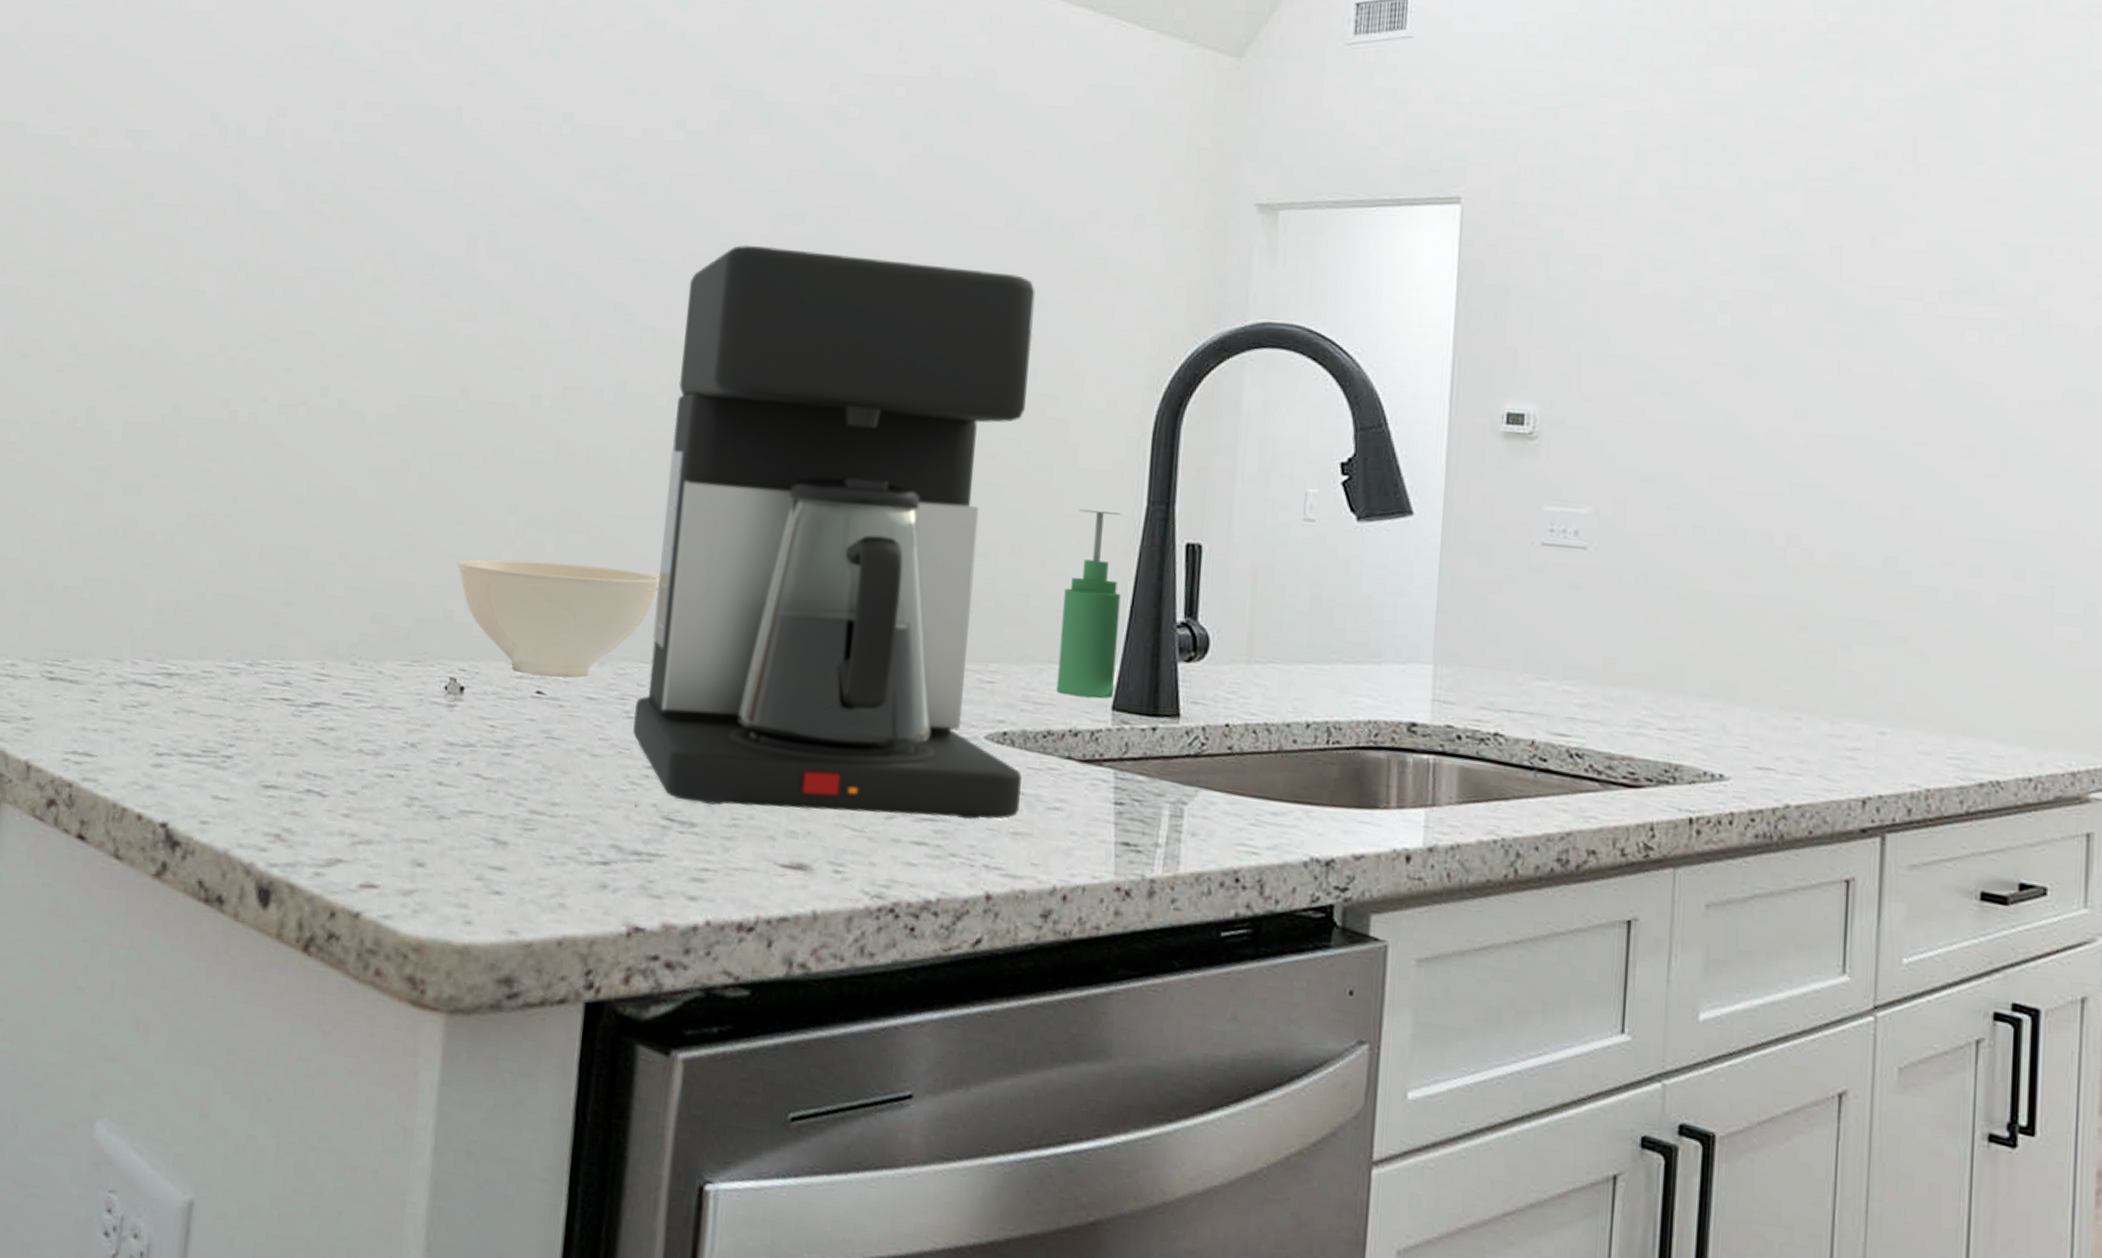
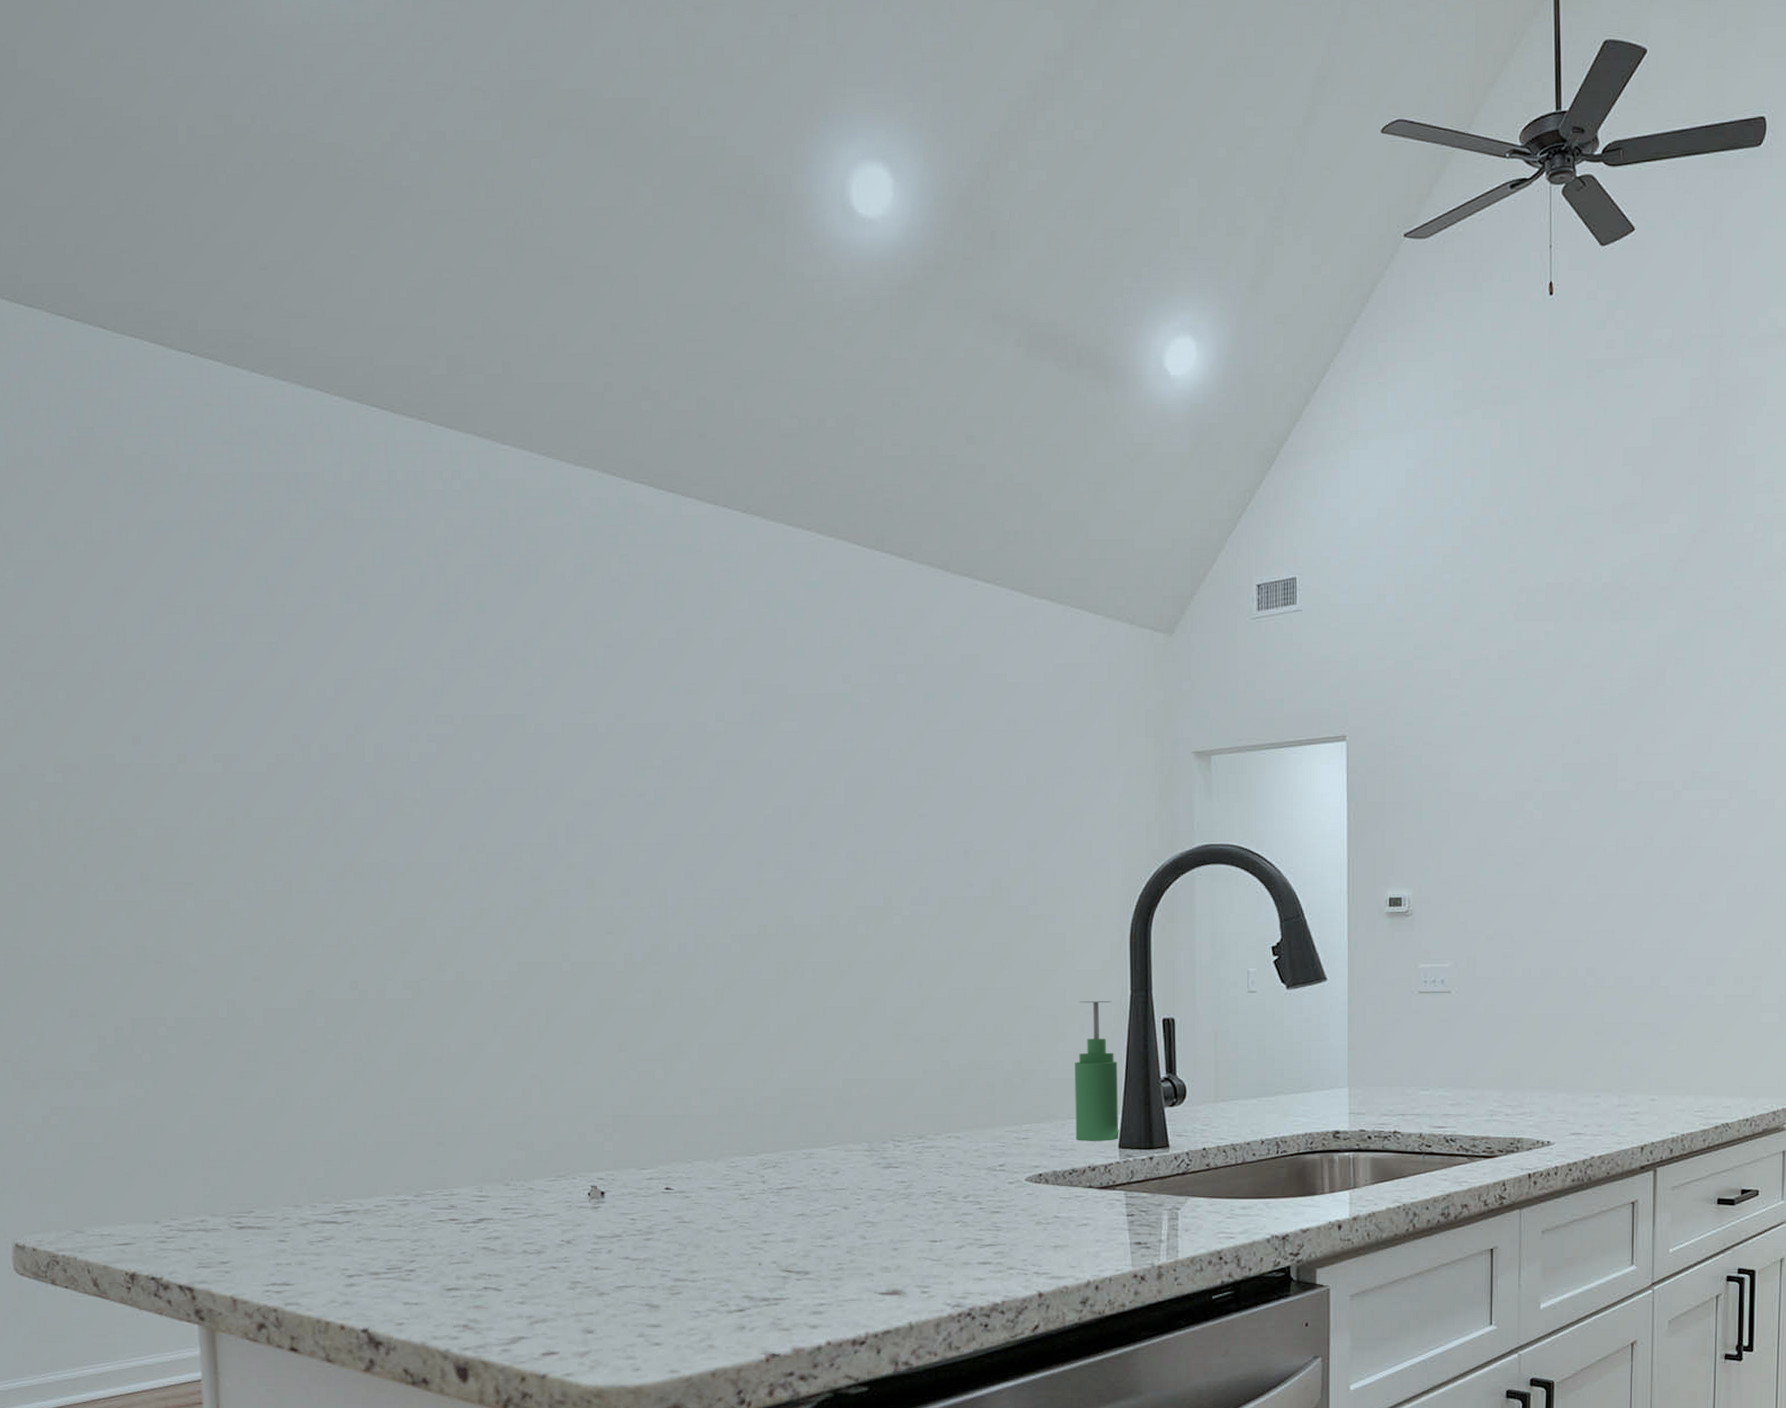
bowl: present [457,559,660,678] -> none [582,1086,755,1176]
coffee maker: present [633,244,1035,820] -> none [745,814,1057,1257]

